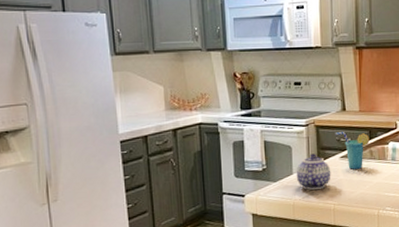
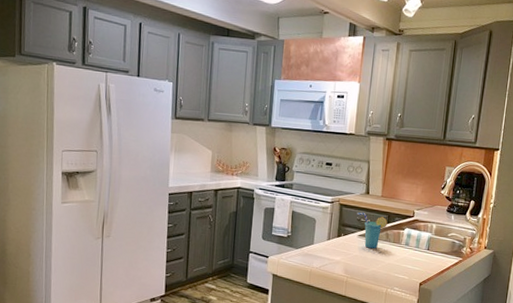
teapot: present [296,153,331,190] -> none [316,228,349,261]

